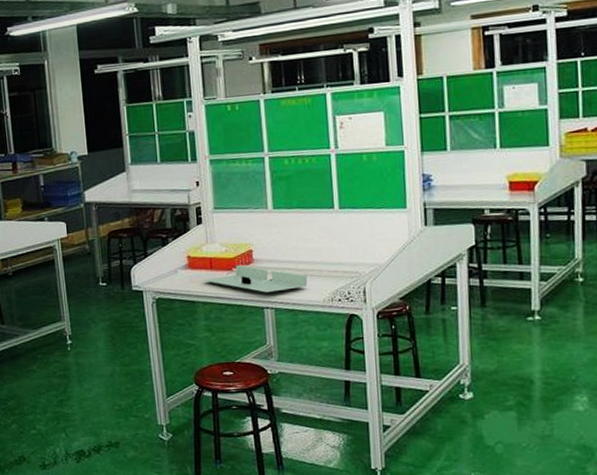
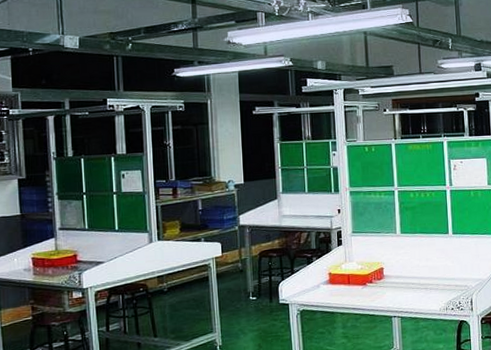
organizer tray: present [203,265,308,293] -> none [341,280,428,304]

